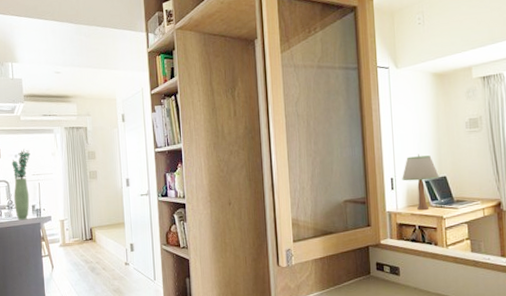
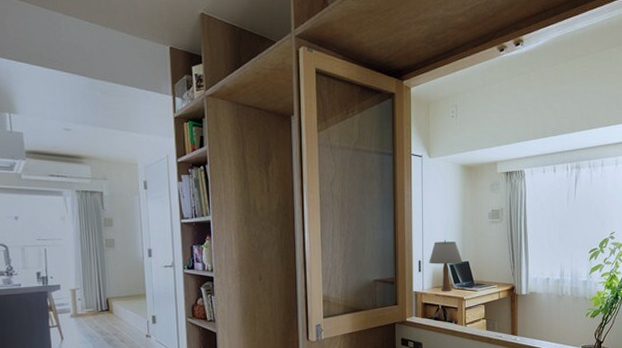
vase: present [12,148,31,221] -> none [11,210,35,288]

